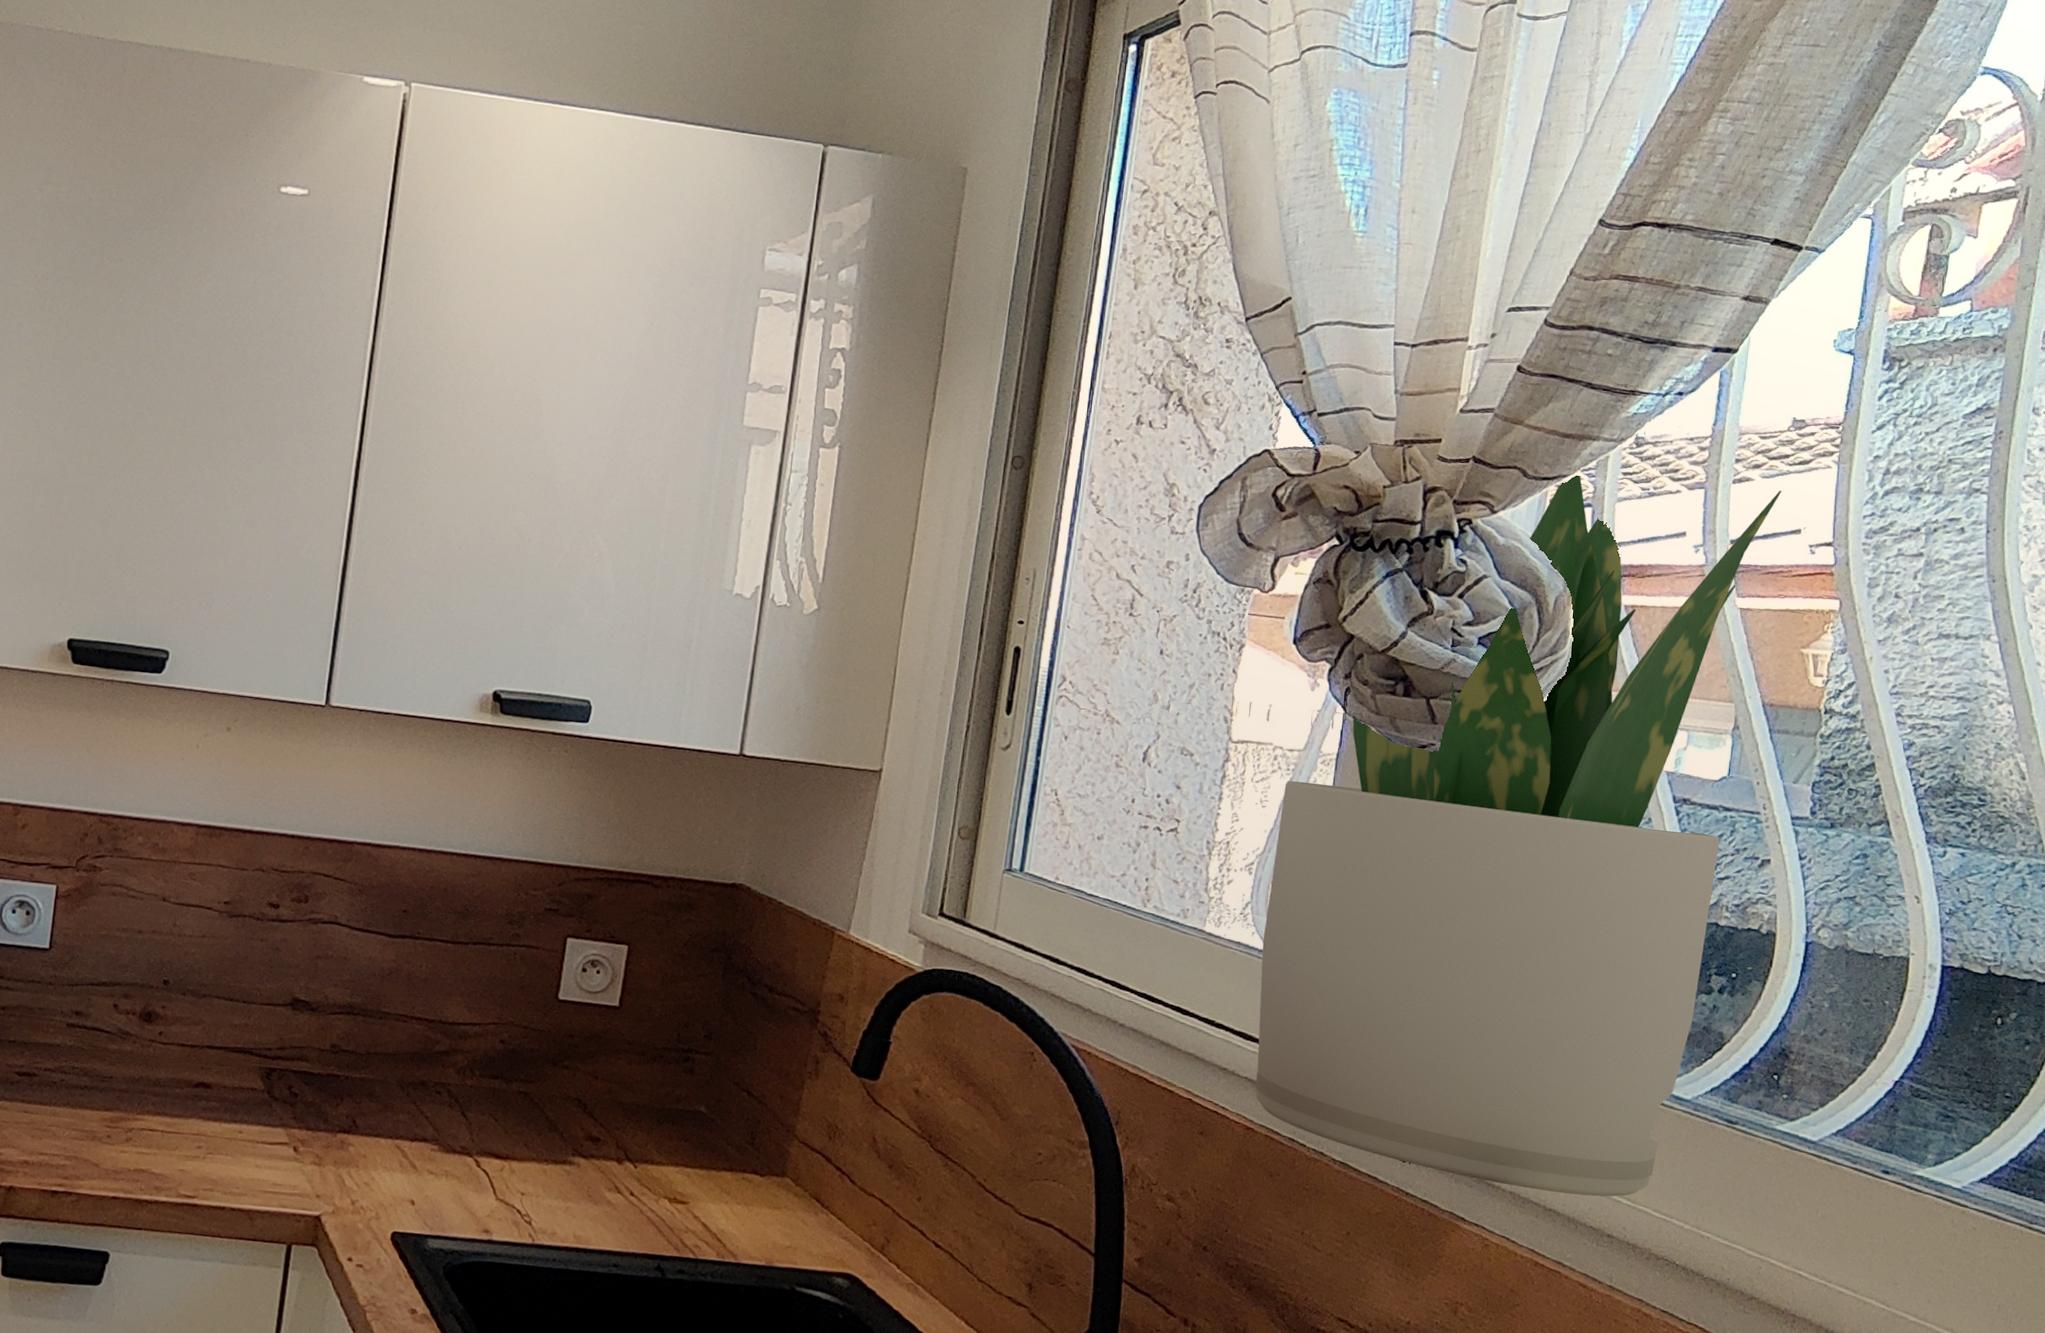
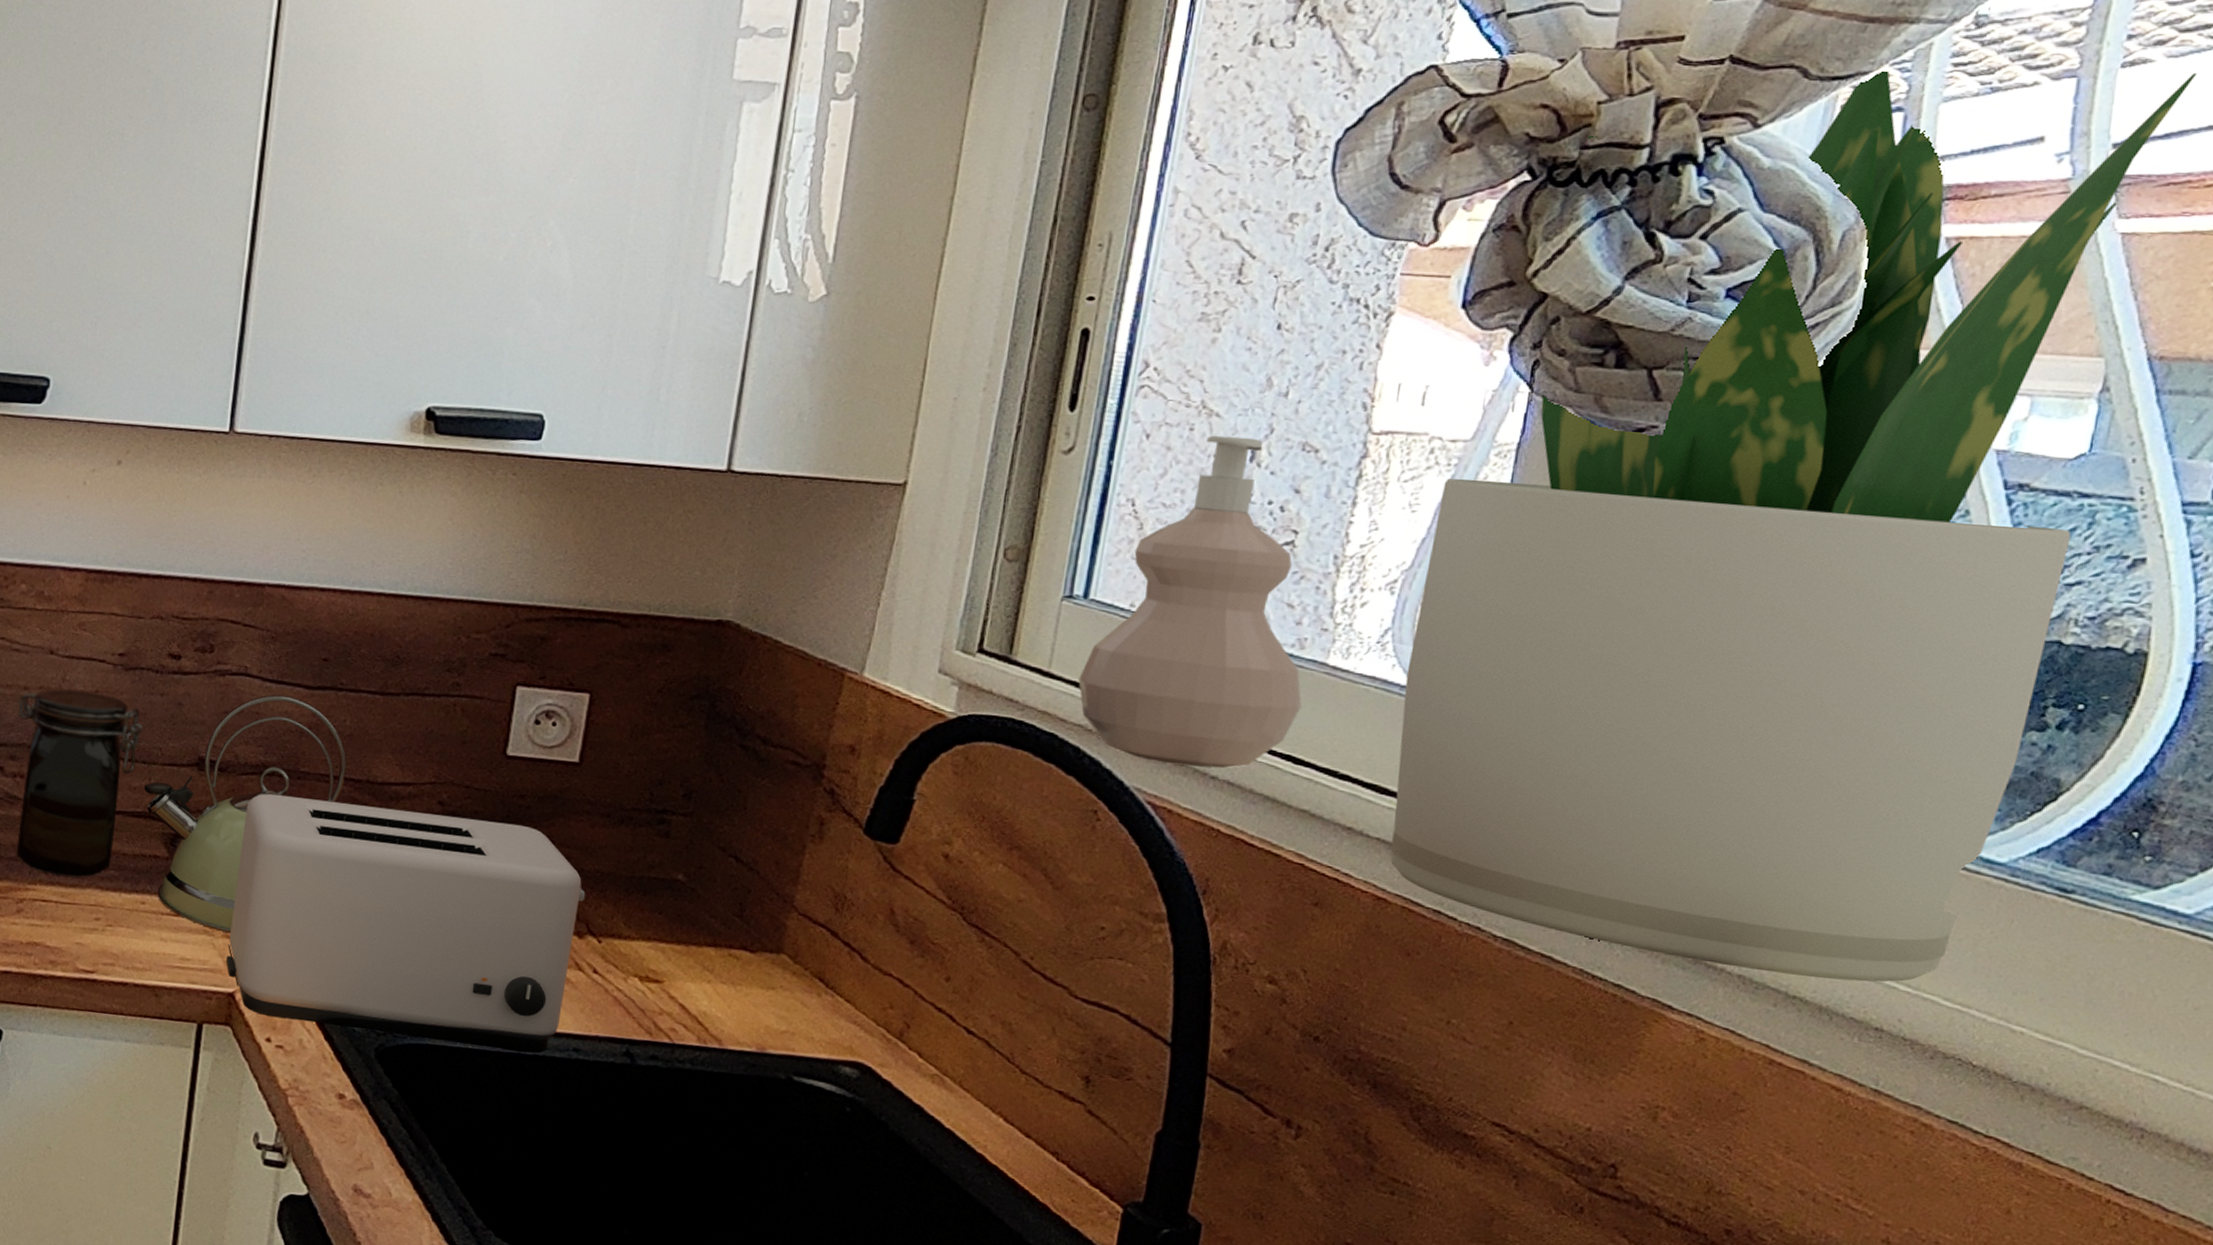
jar: none [126,933,245,1108] -> present [16,688,143,877]
kettle: none [244,941,422,1161] -> present [144,694,347,934]
toaster: none [313,1031,624,1269] -> present [226,793,586,1054]
soap bottle: none [1017,739,1187,1018] -> present [1078,435,1302,769]

